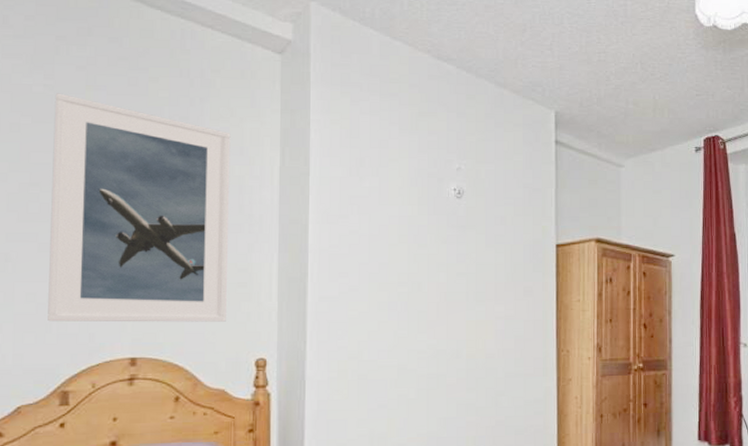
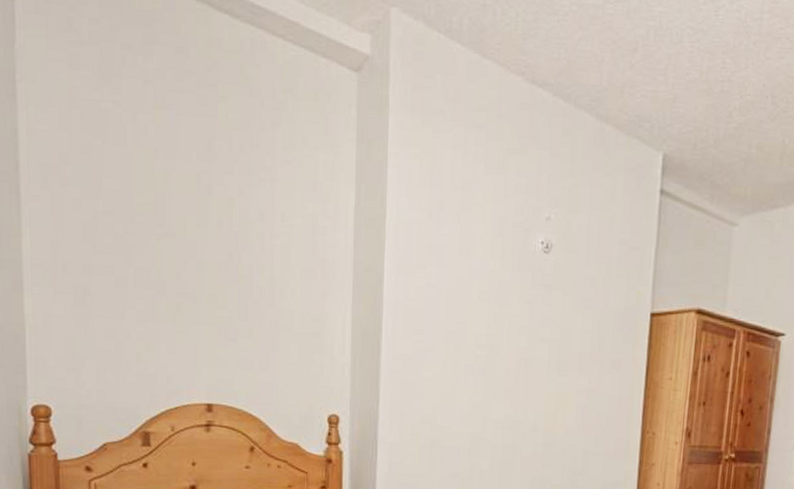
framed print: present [48,93,231,322] -> none [123,111,304,374]

